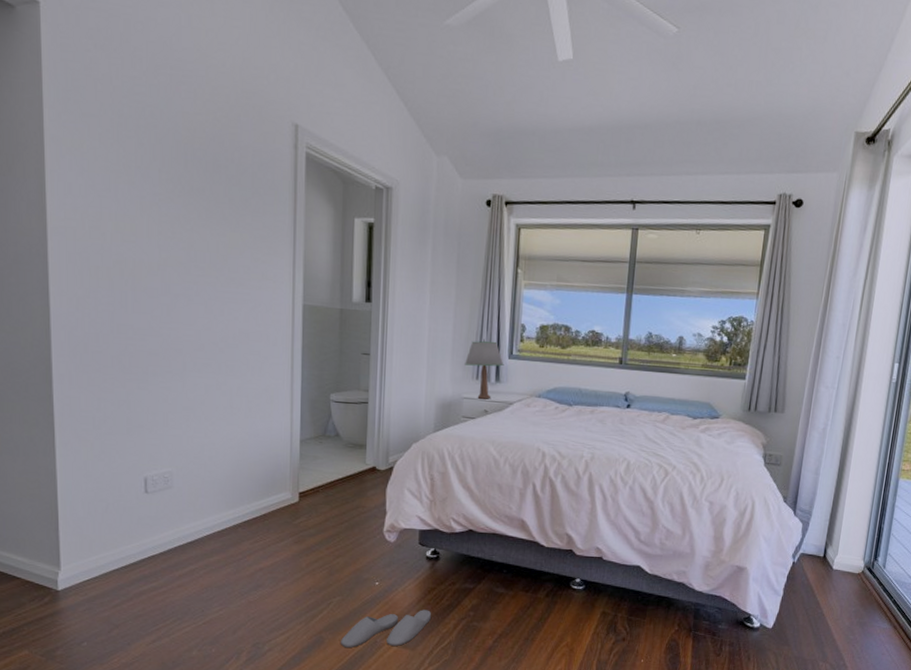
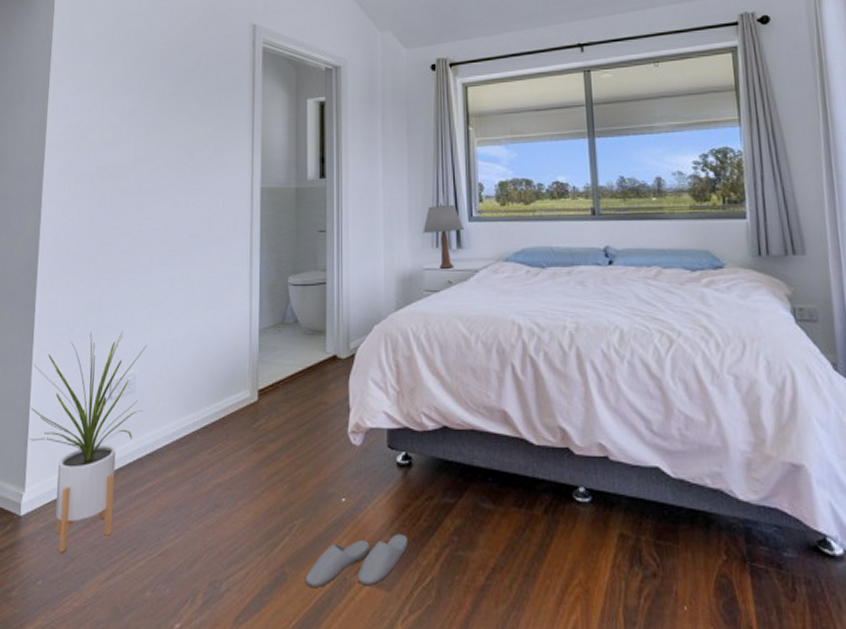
house plant: none [58,431,184,621] -> present [29,332,148,553]

